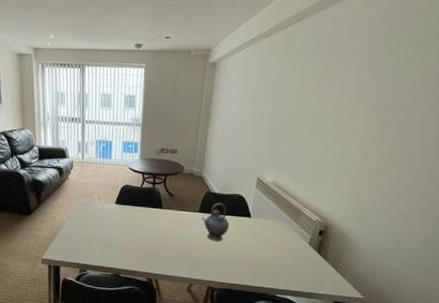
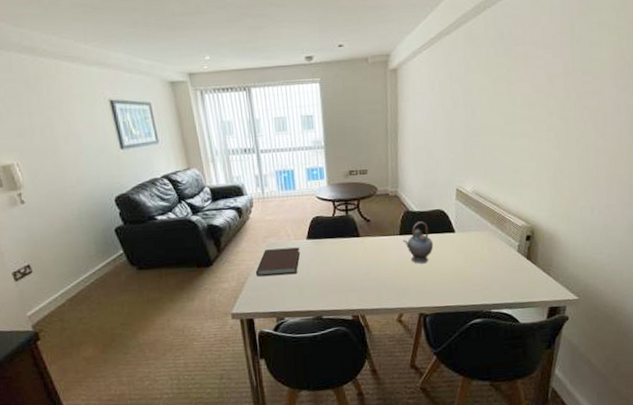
notebook: none [67,208,108,233] -> present [255,247,301,276]

